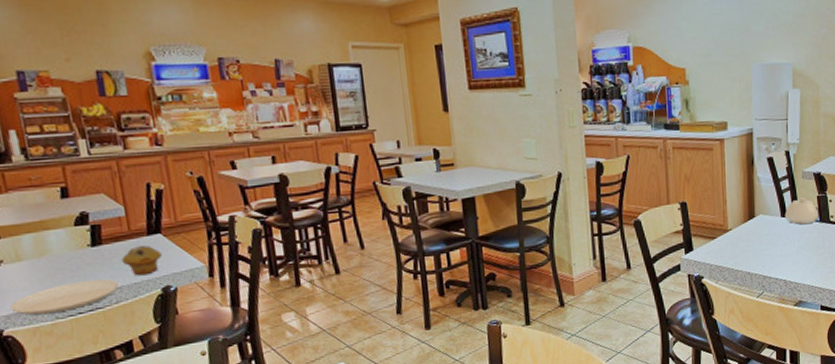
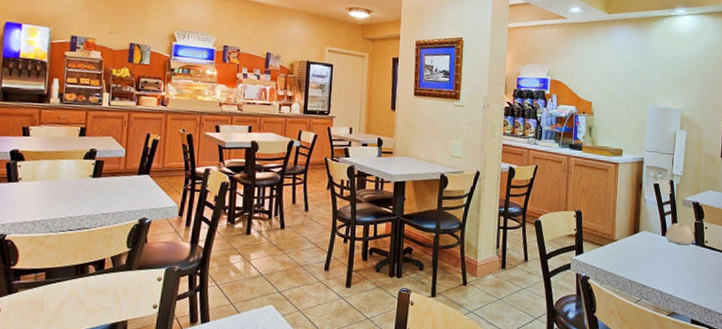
plate: present [9,279,119,316] -> none [16,204,106,228]
muffin: present [121,245,162,276] -> none [113,181,146,207]

